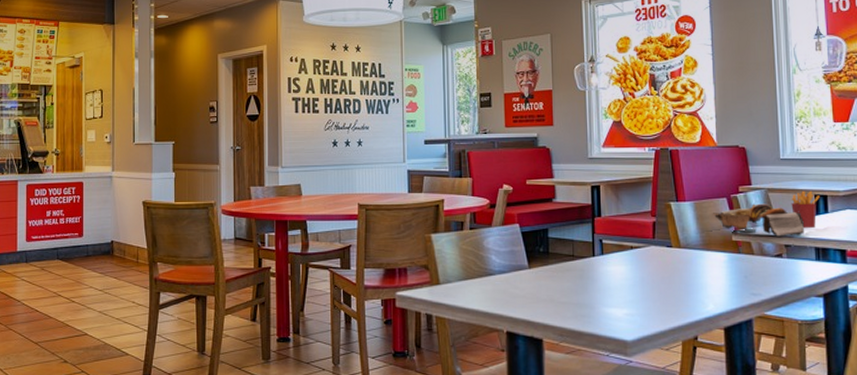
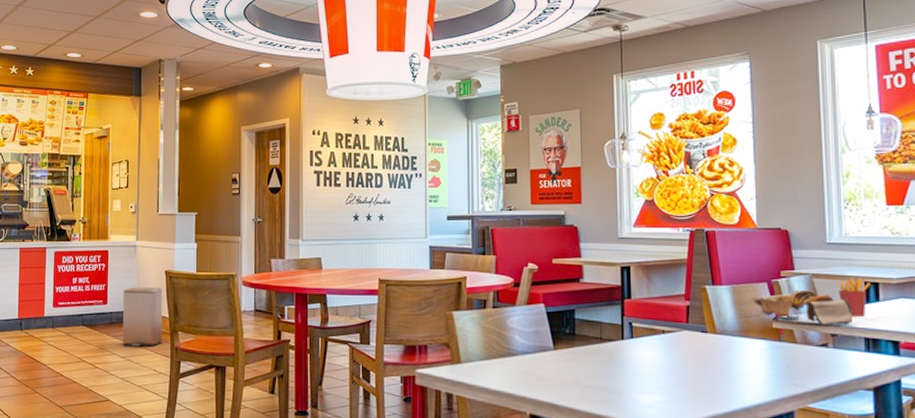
pedal bin: none [99,218,141,279] -> present [122,287,163,347]

